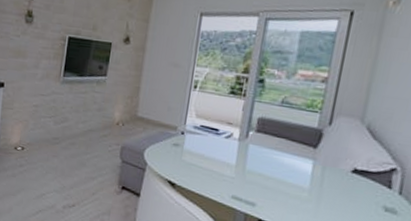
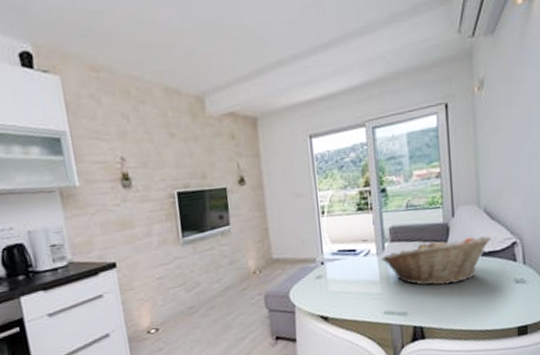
fruit basket: none [241,139,368,192] -> present [381,236,492,285]

